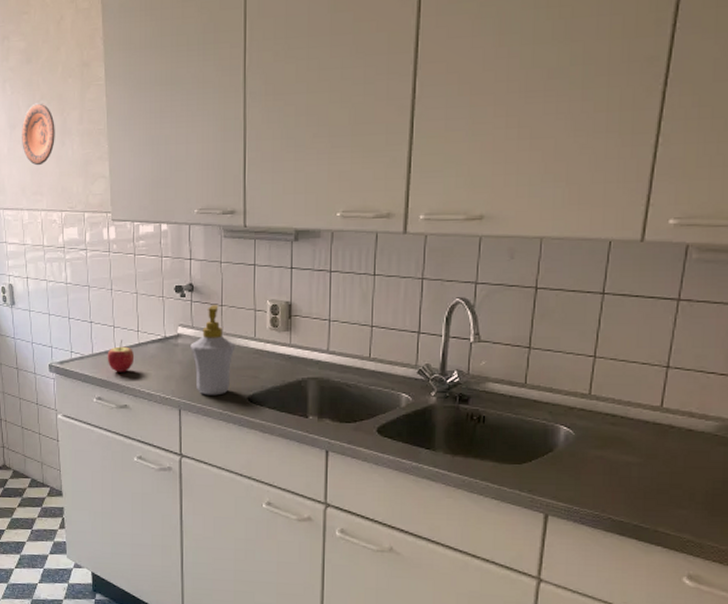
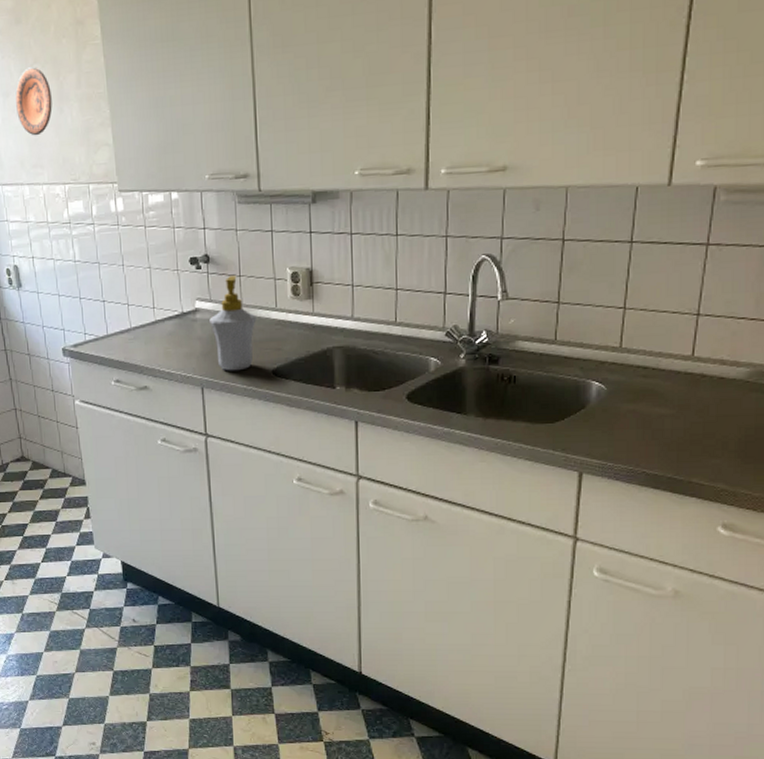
apple: present [107,340,135,372] -> none [123,318,152,352]

